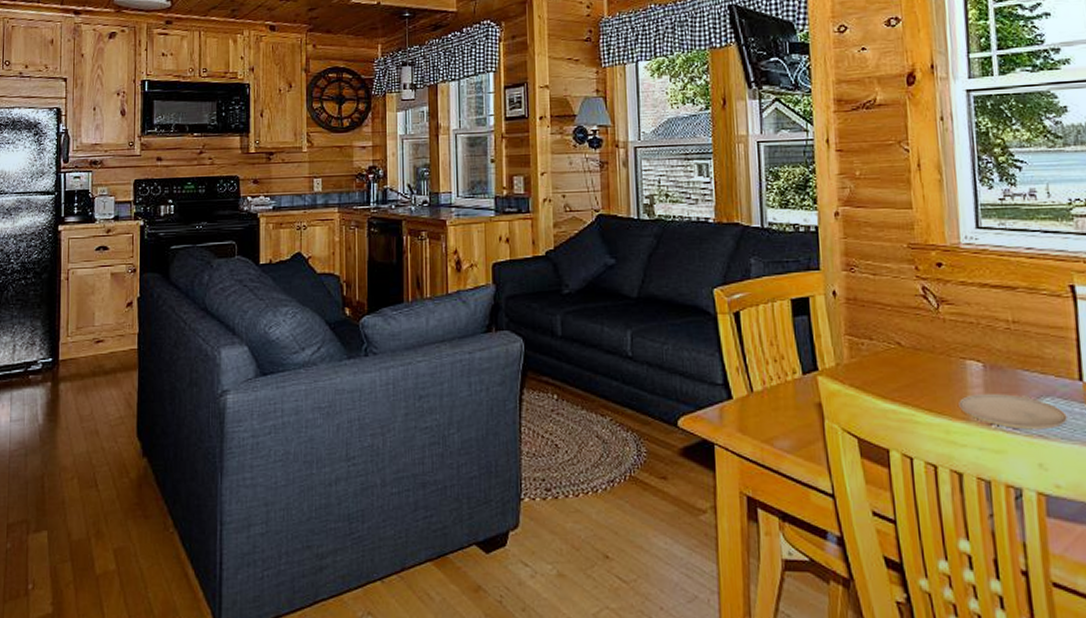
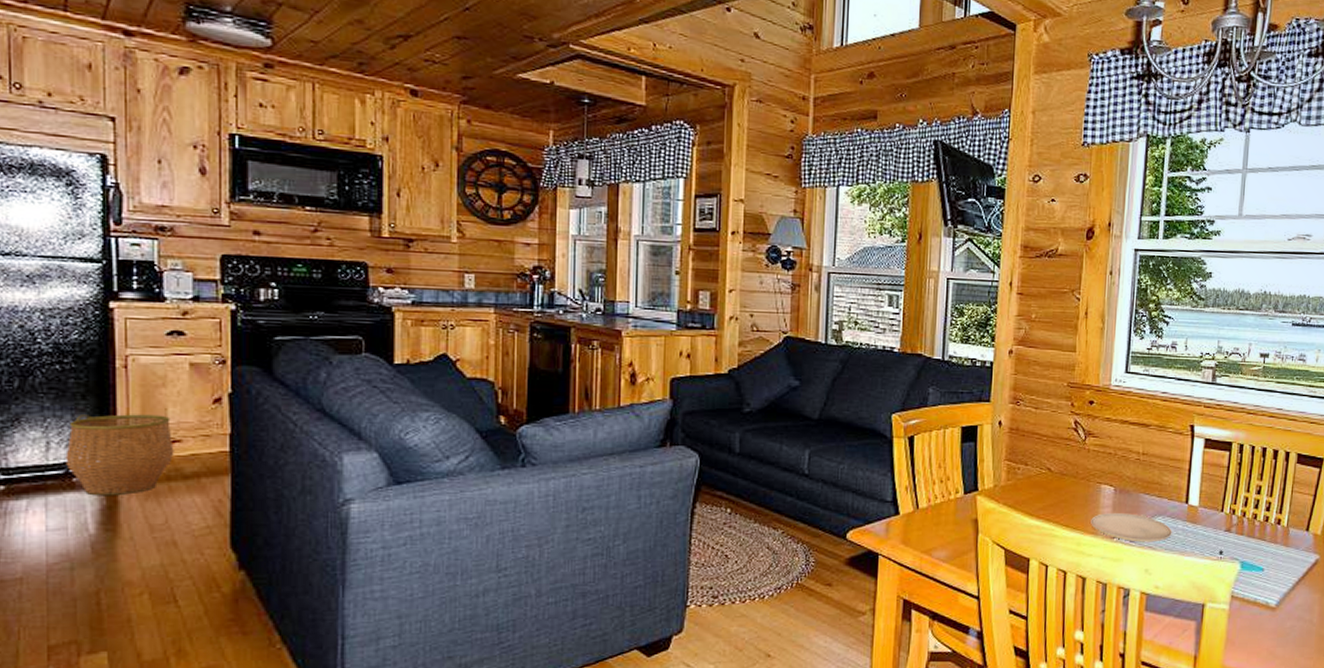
basket: none [25,319,99,391] -> present [65,414,174,496]

